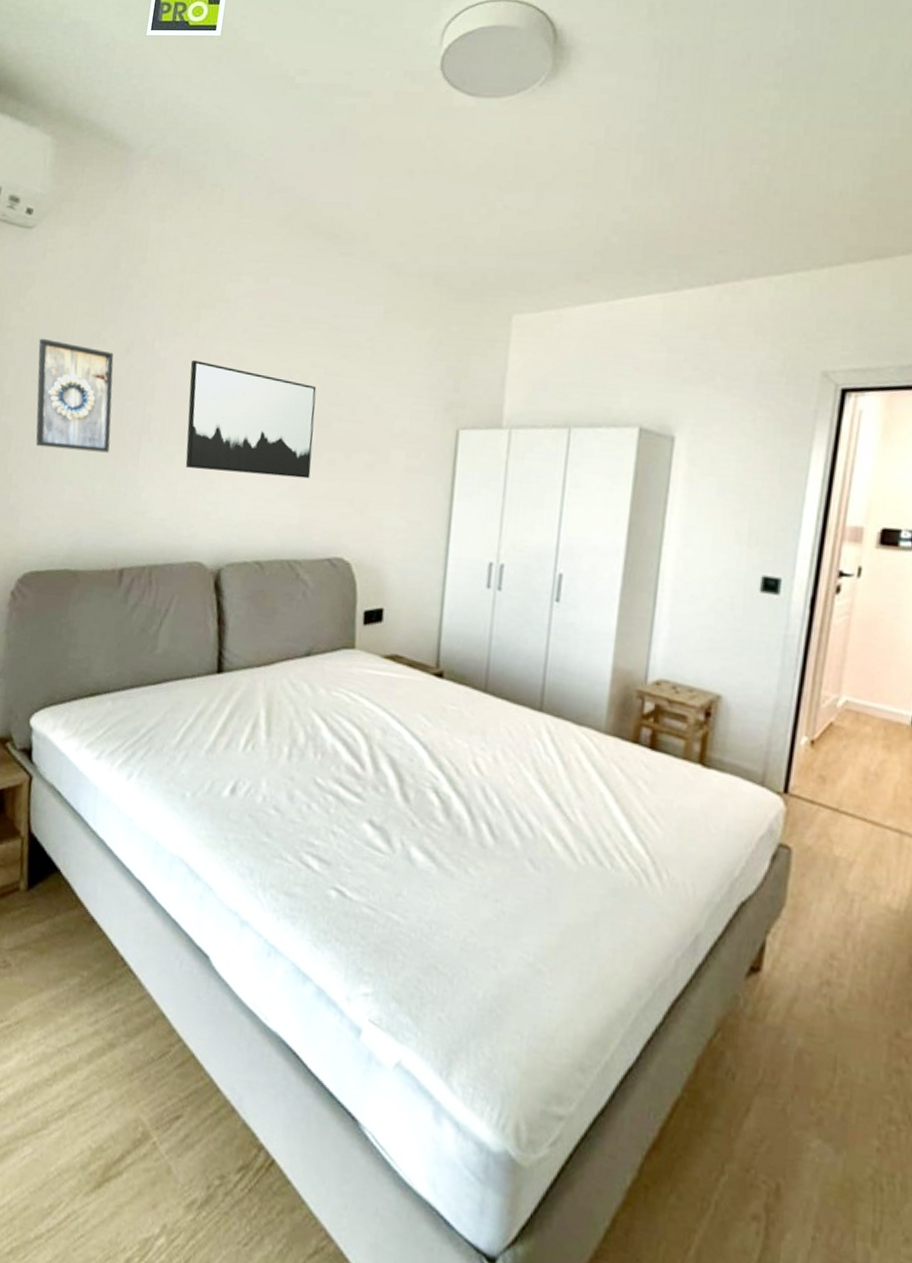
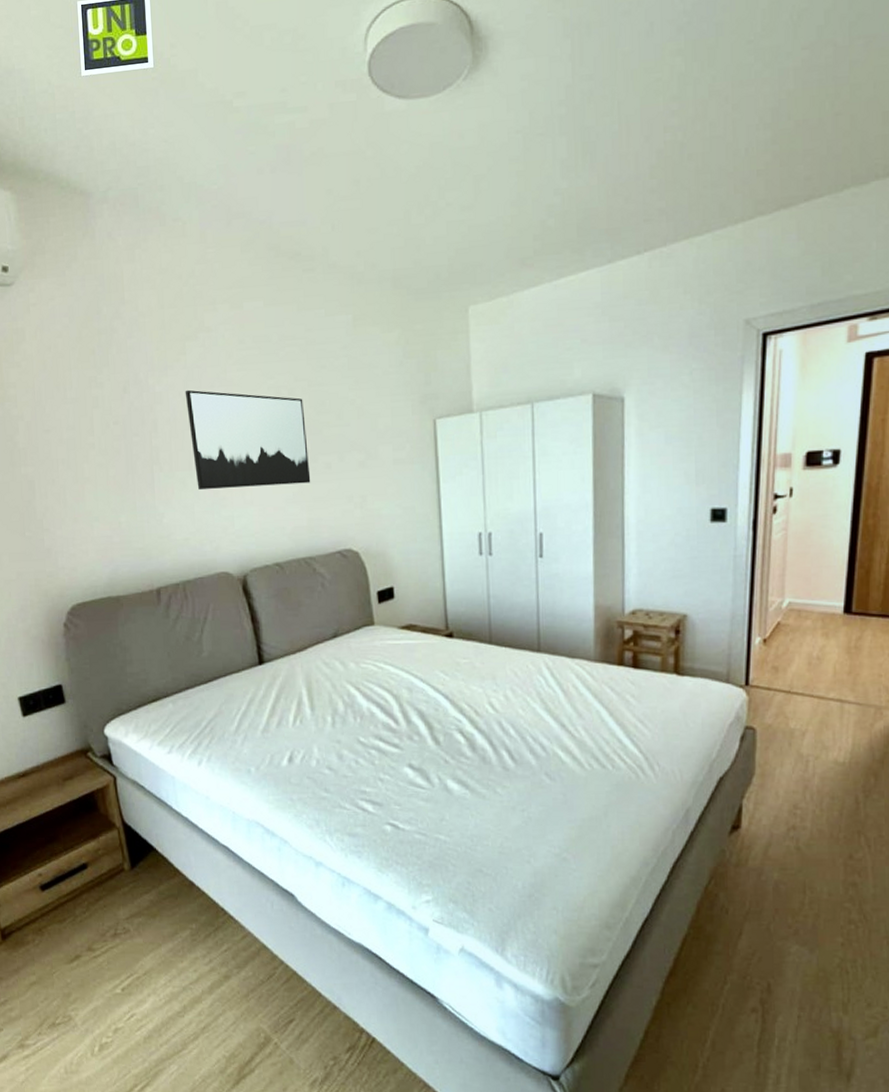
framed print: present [35,338,114,453] -> none [41,389,127,491]

